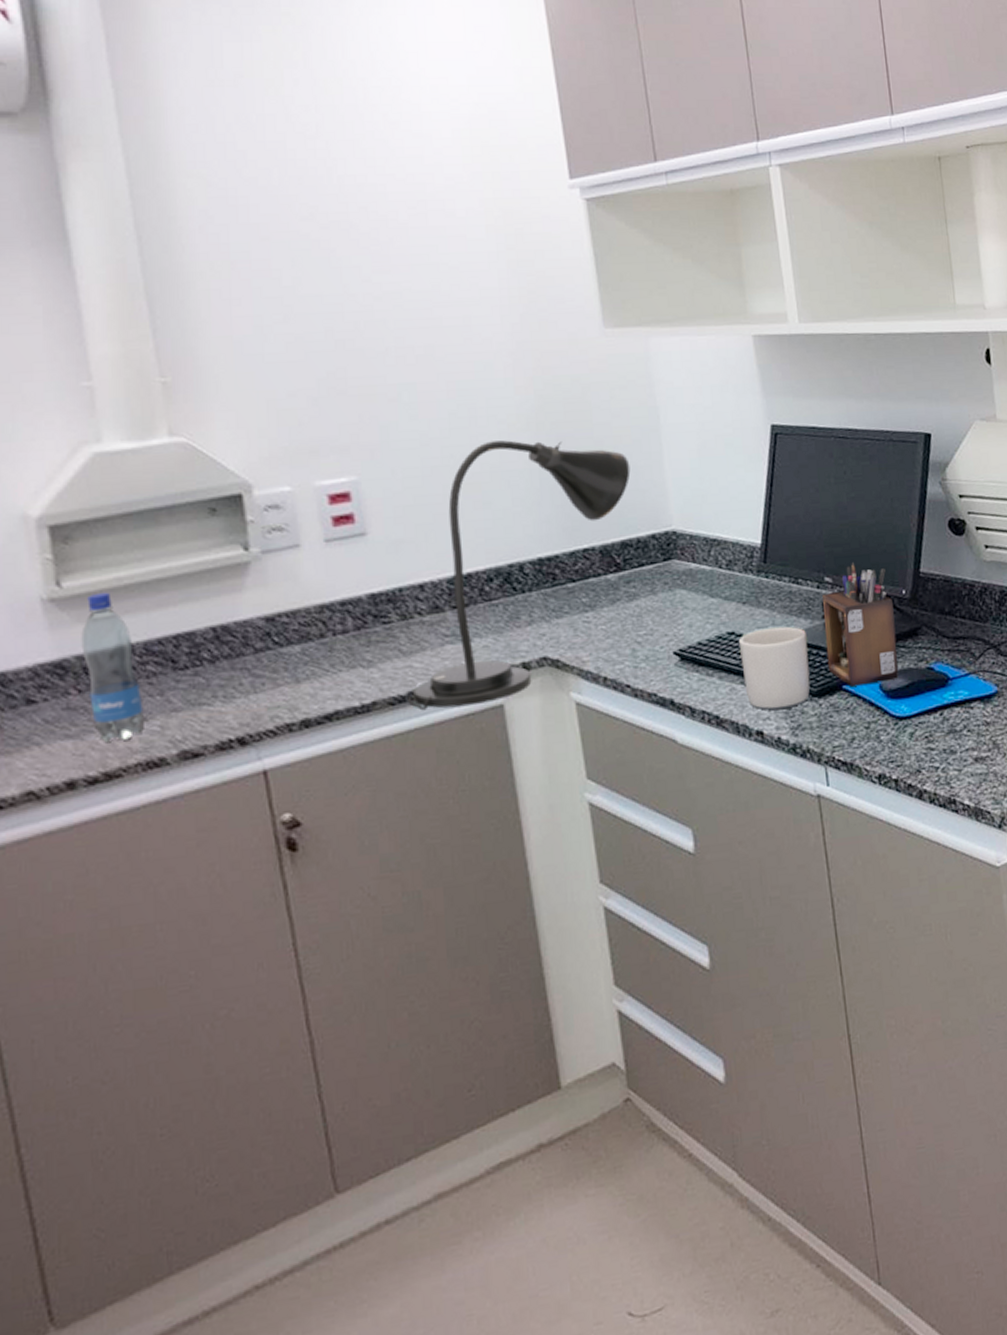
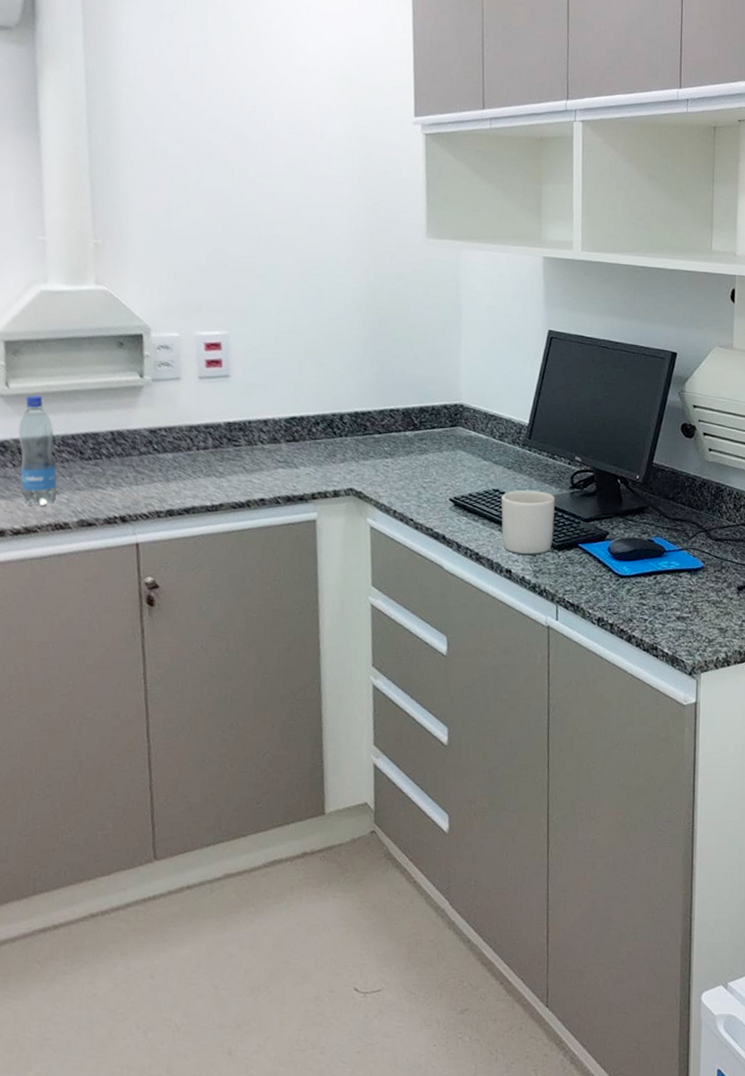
desk lamp: present [407,440,631,711] -> none [245,317,434,518]
desk organizer: present [823,562,899,687] -> none [569,448,628,546]

